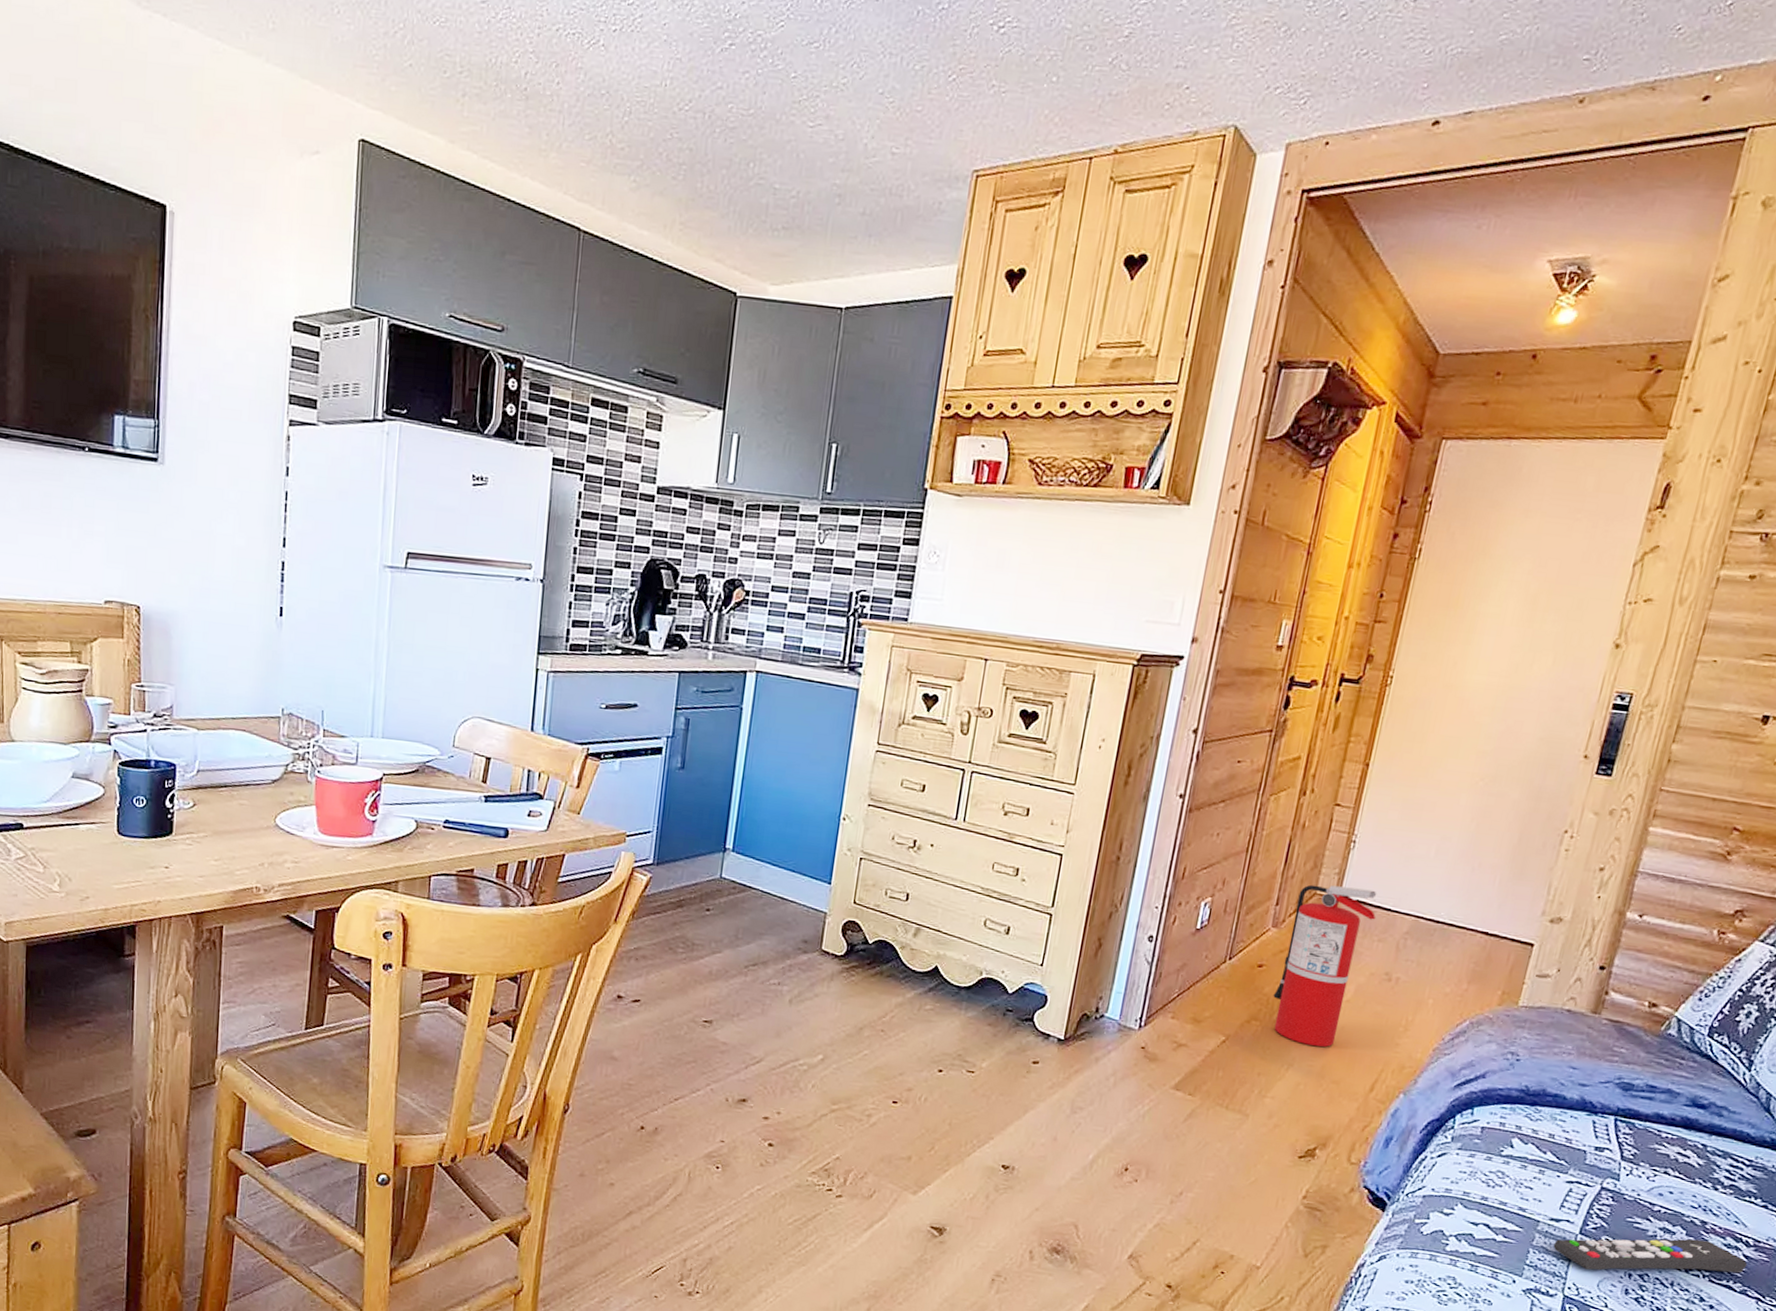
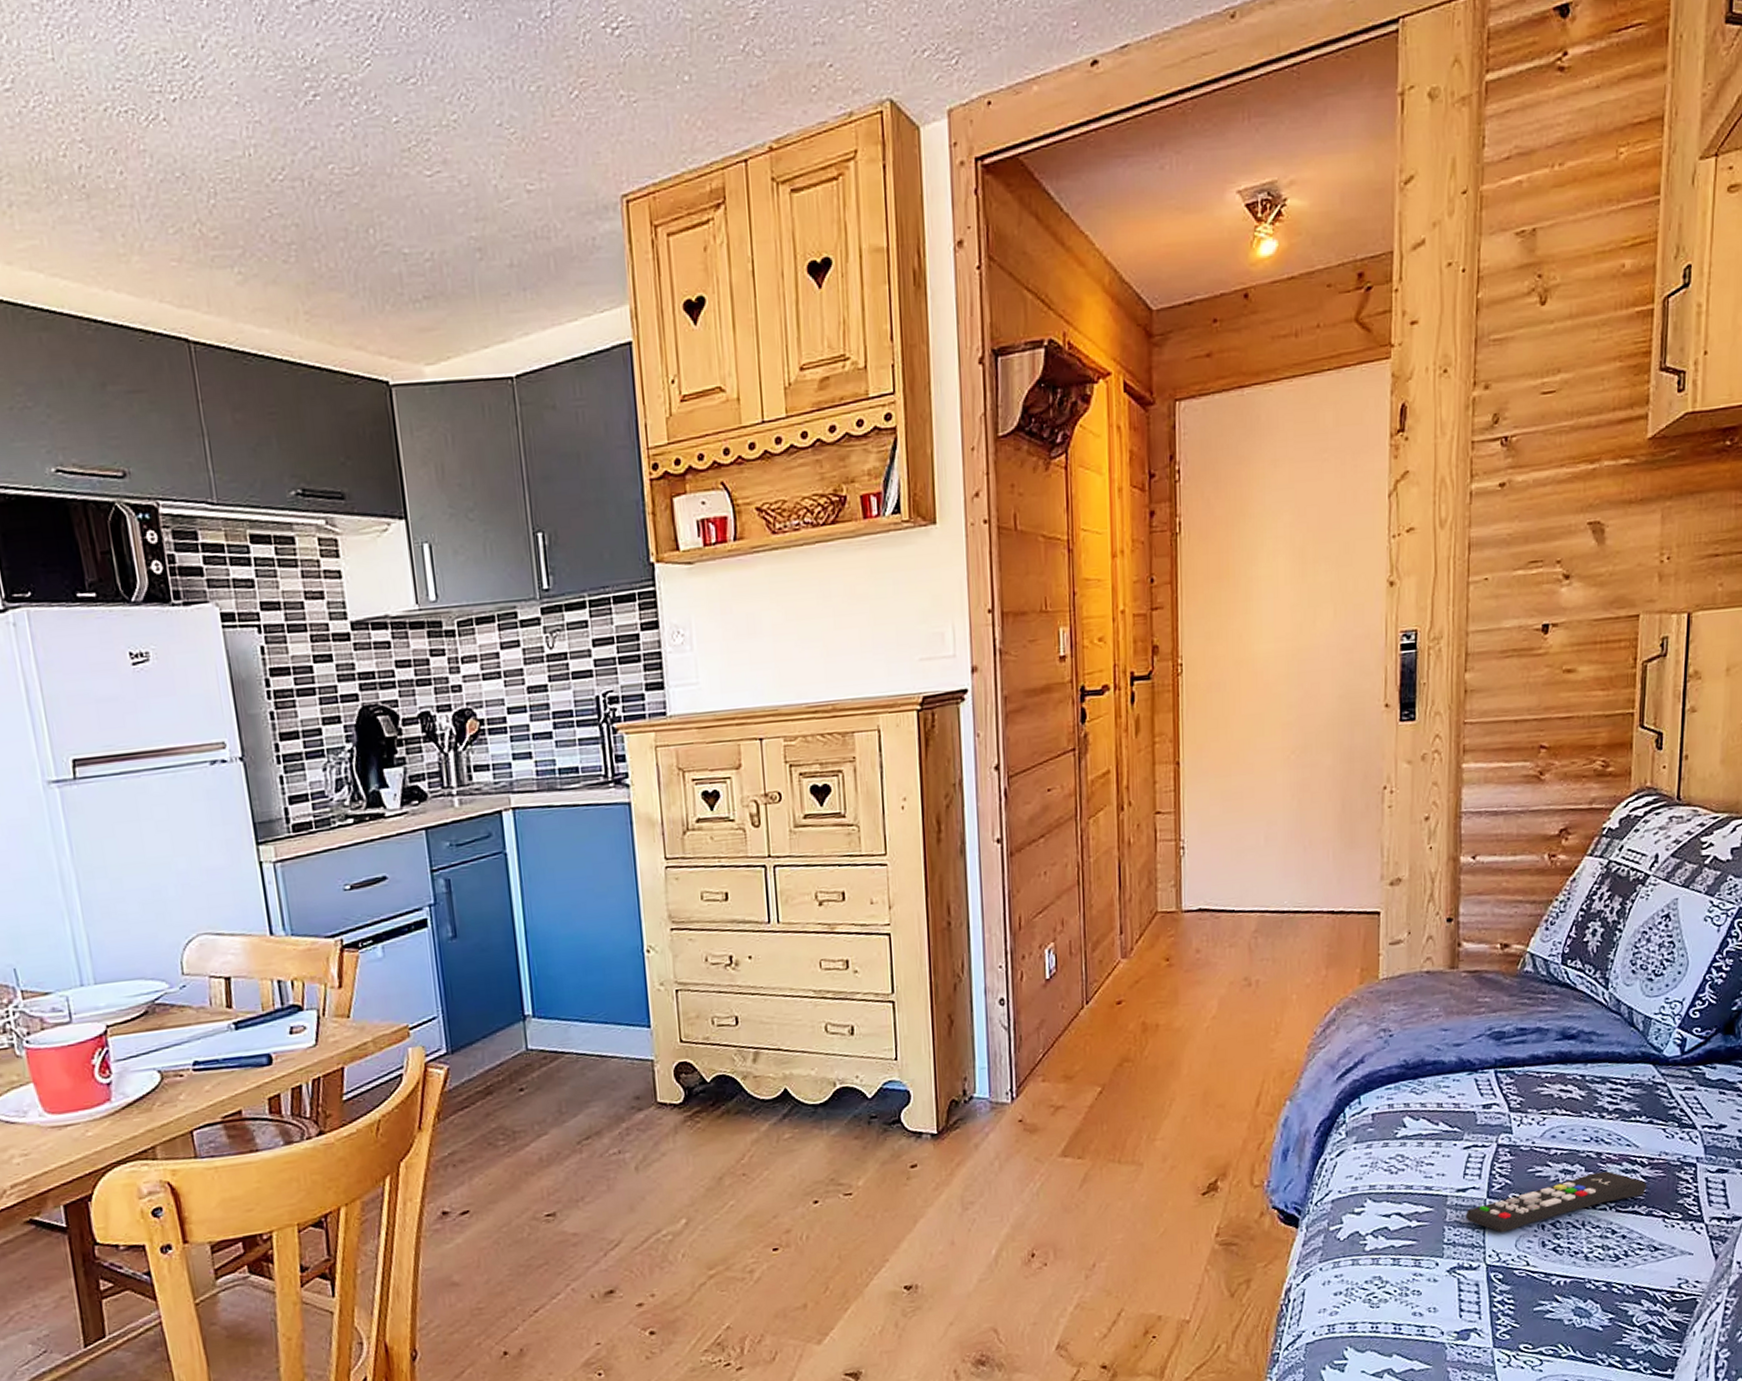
fire extinguisher: present [1273,884,1377,1047] -> none [1139,894,1222,1075]

